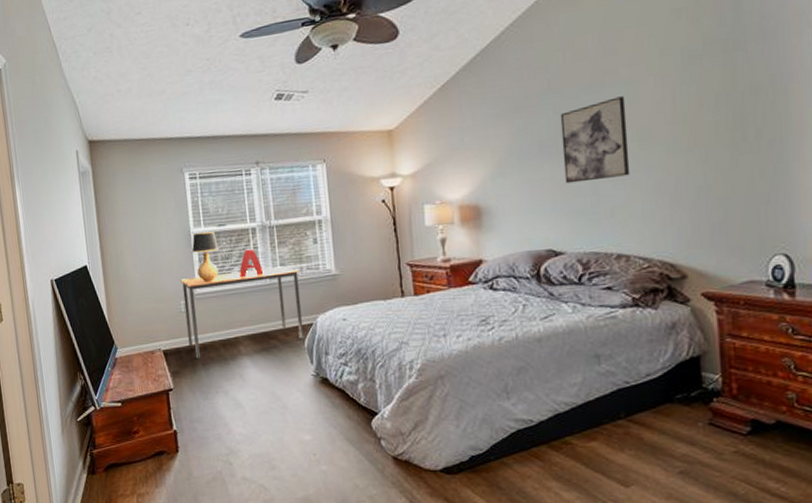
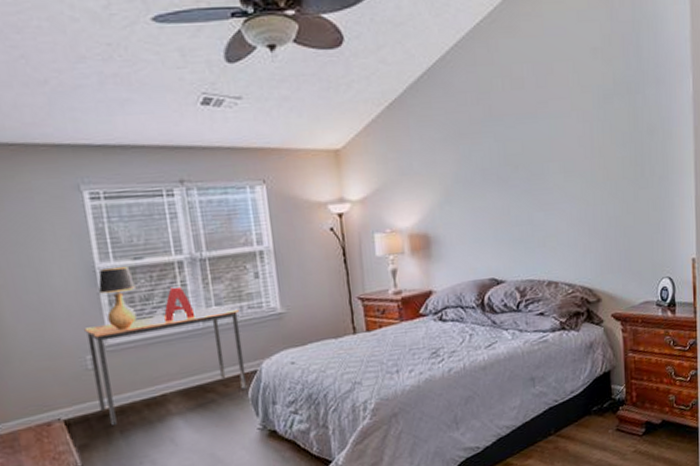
wall art: present [560,96,630,184] -> none [500,128,558,213]

